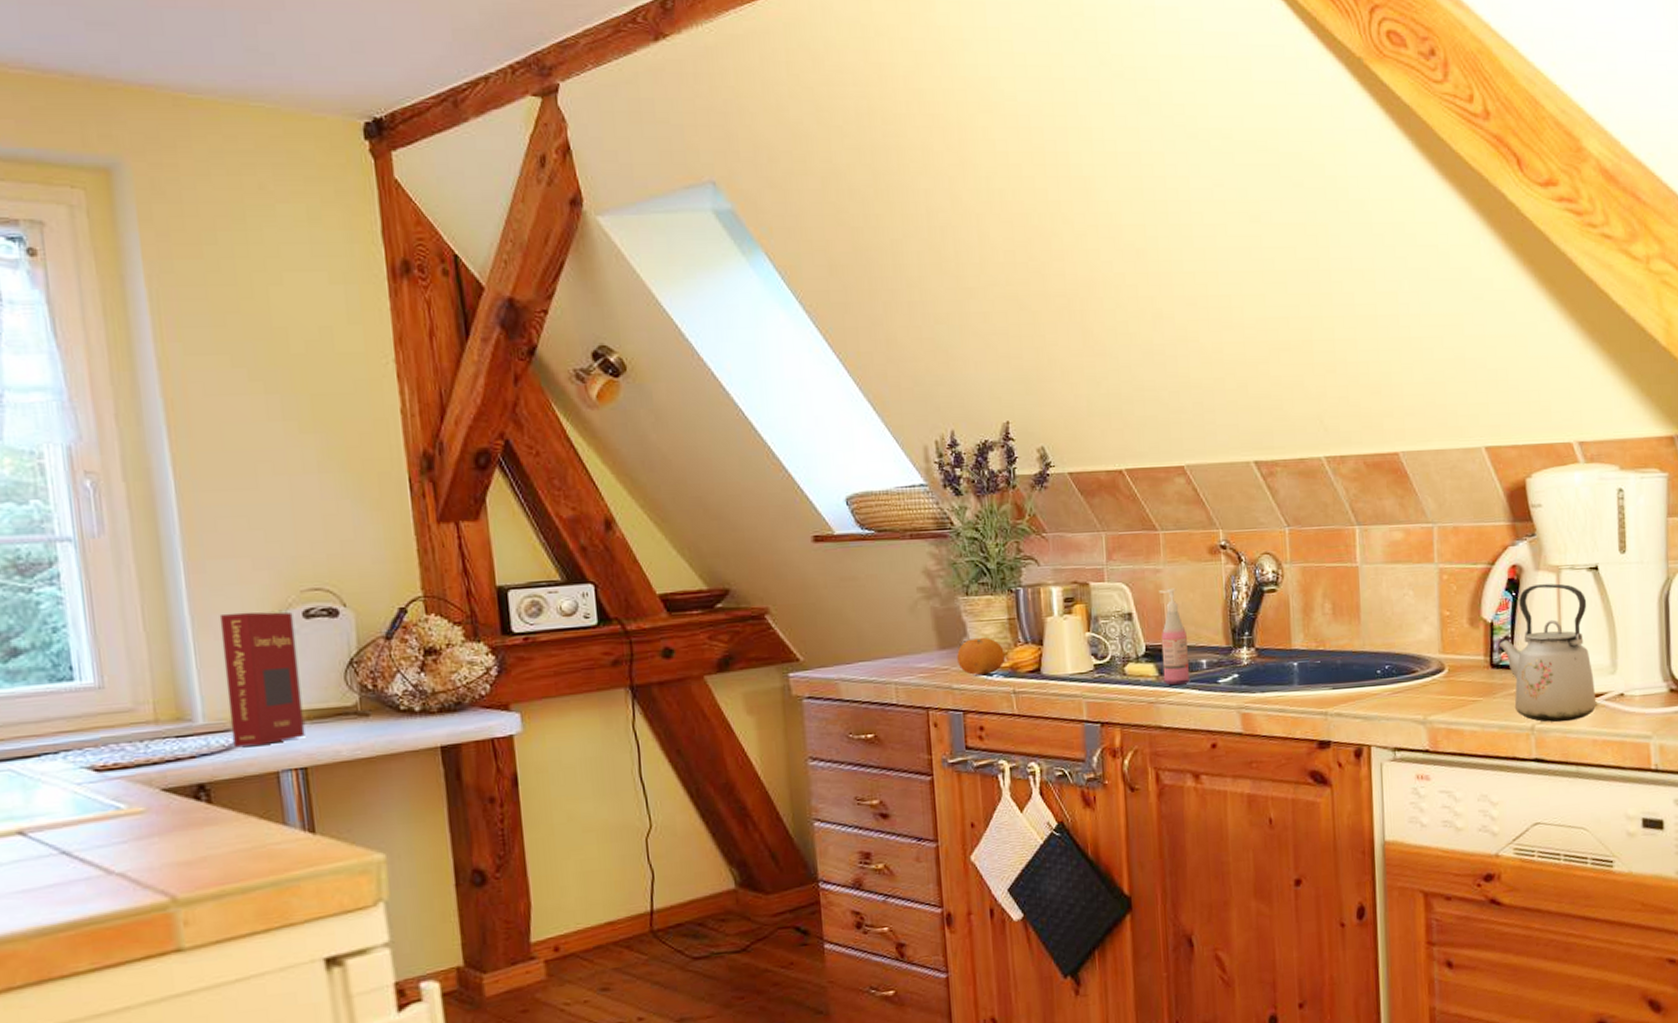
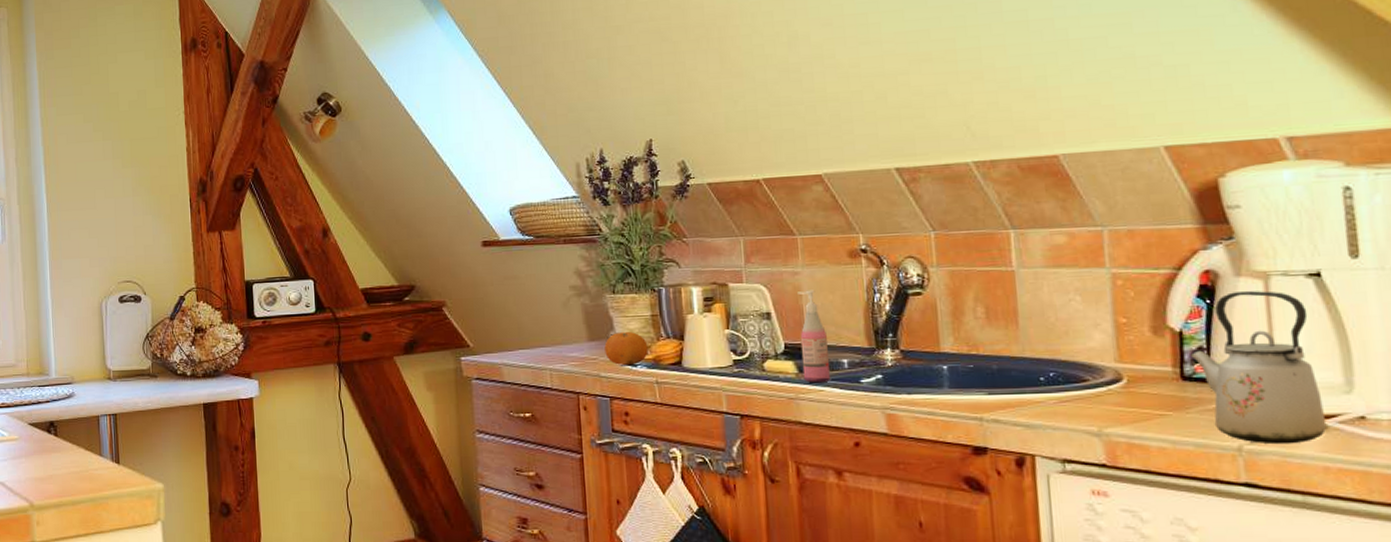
book: present [219,611,305,748] -> none [68,297,116,397]

